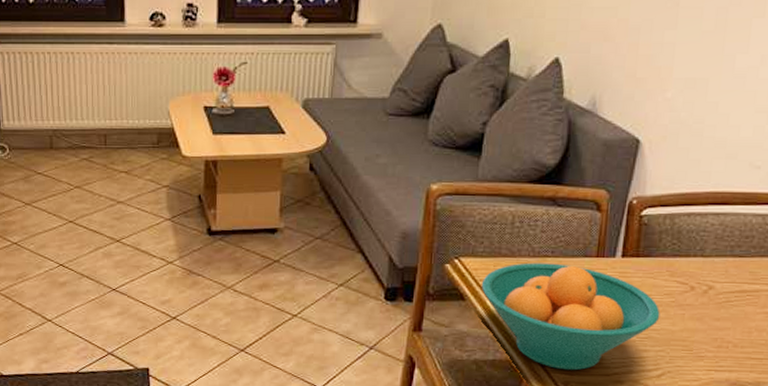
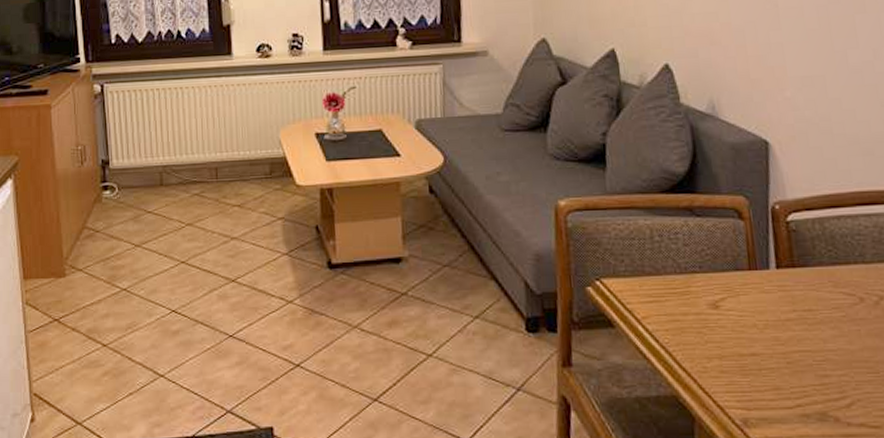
fruit bowl: present [481,262,661,371] -> none [629,279,834,405]

